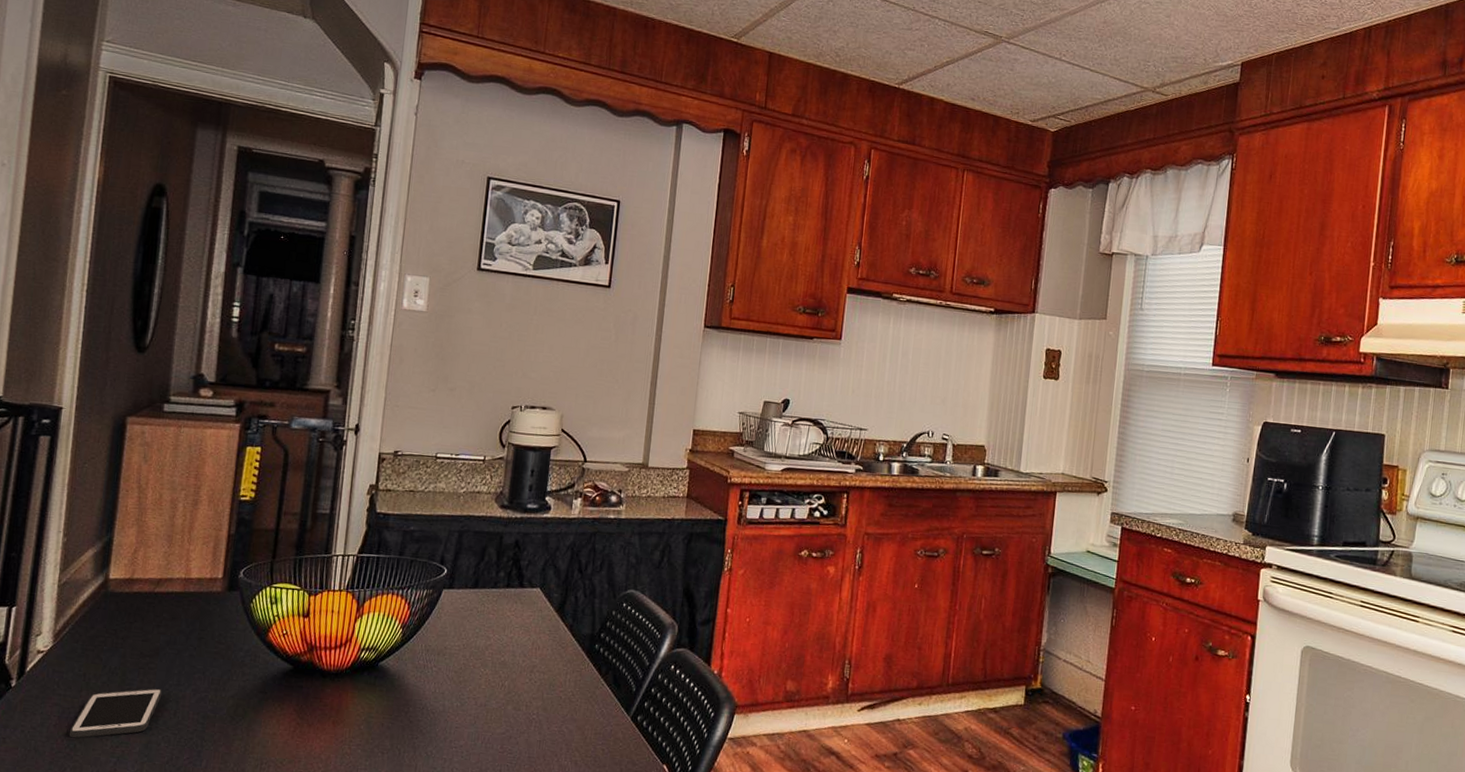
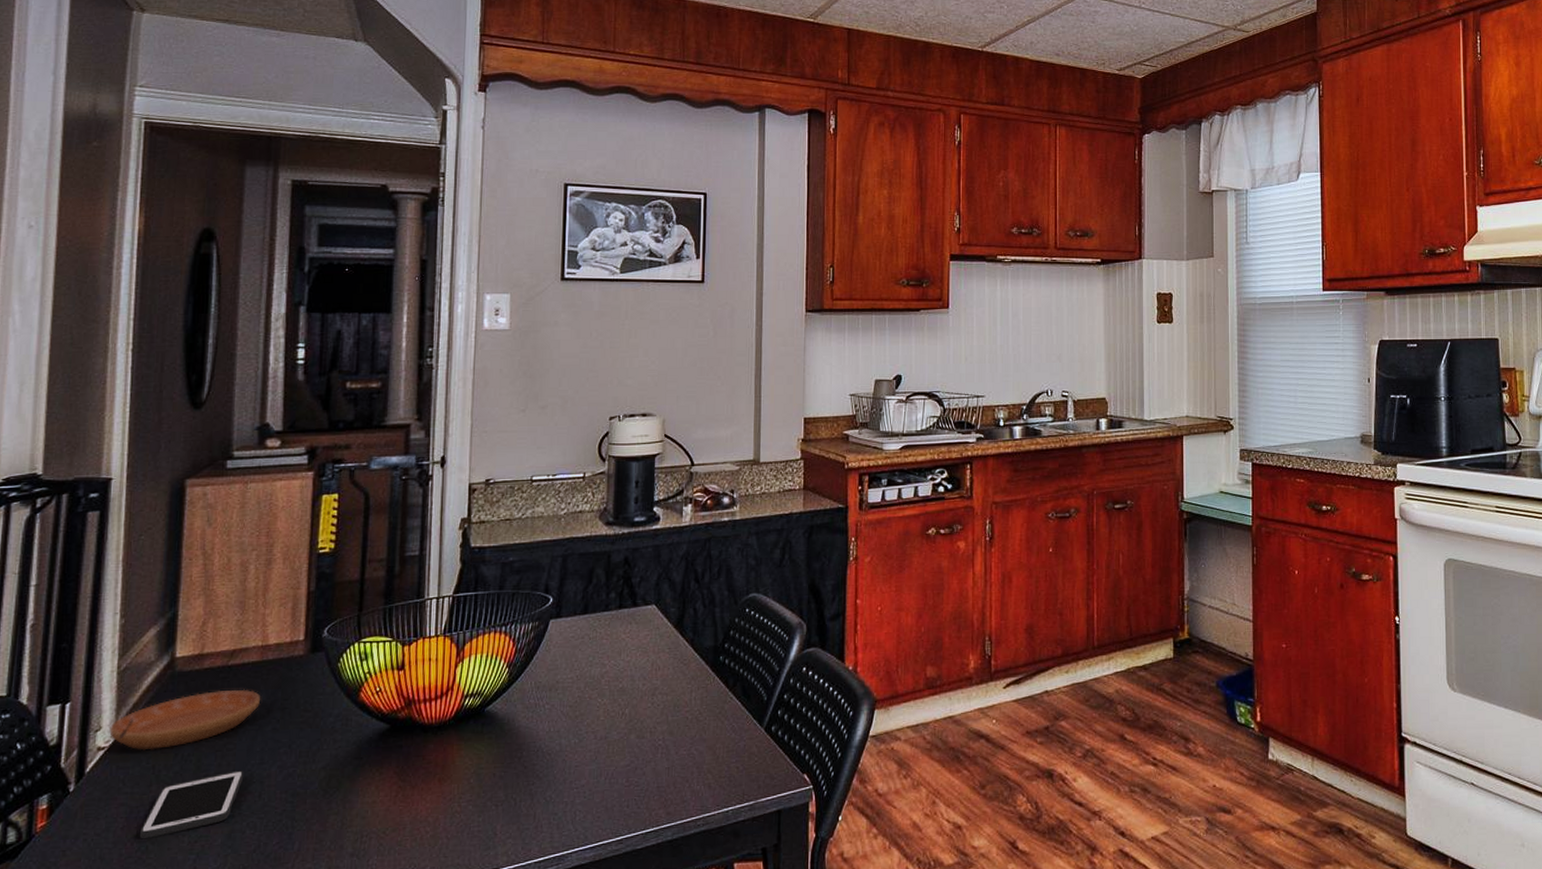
saucer: none [48,613,181,660] -> present [109,689,260,751]

